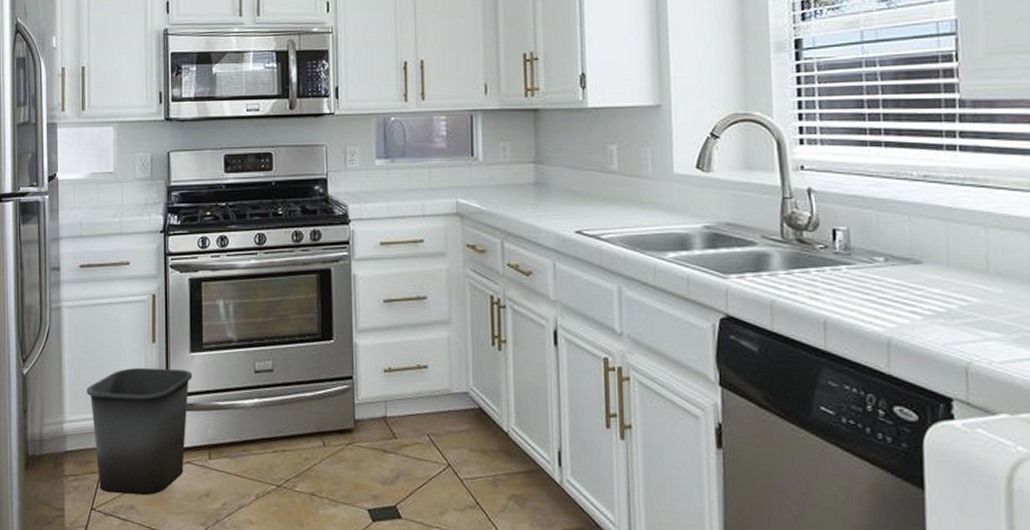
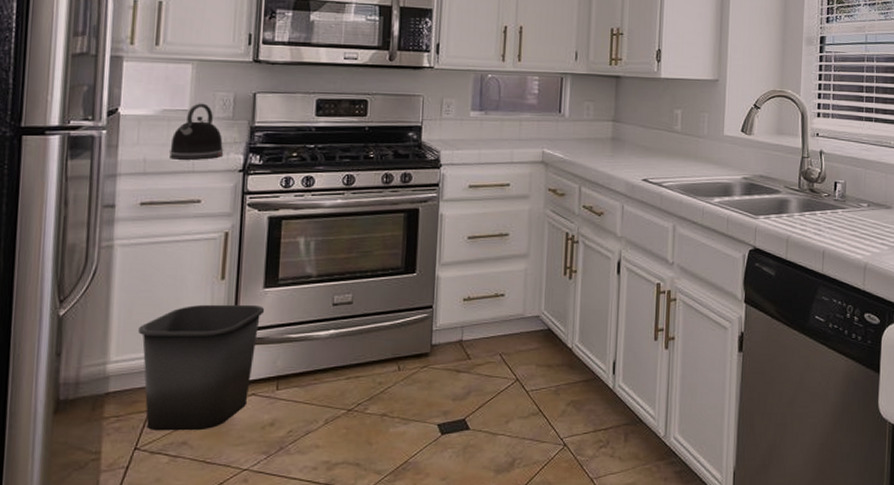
kettle: none [99,165,146,222] -> present [168,103,224,160]

